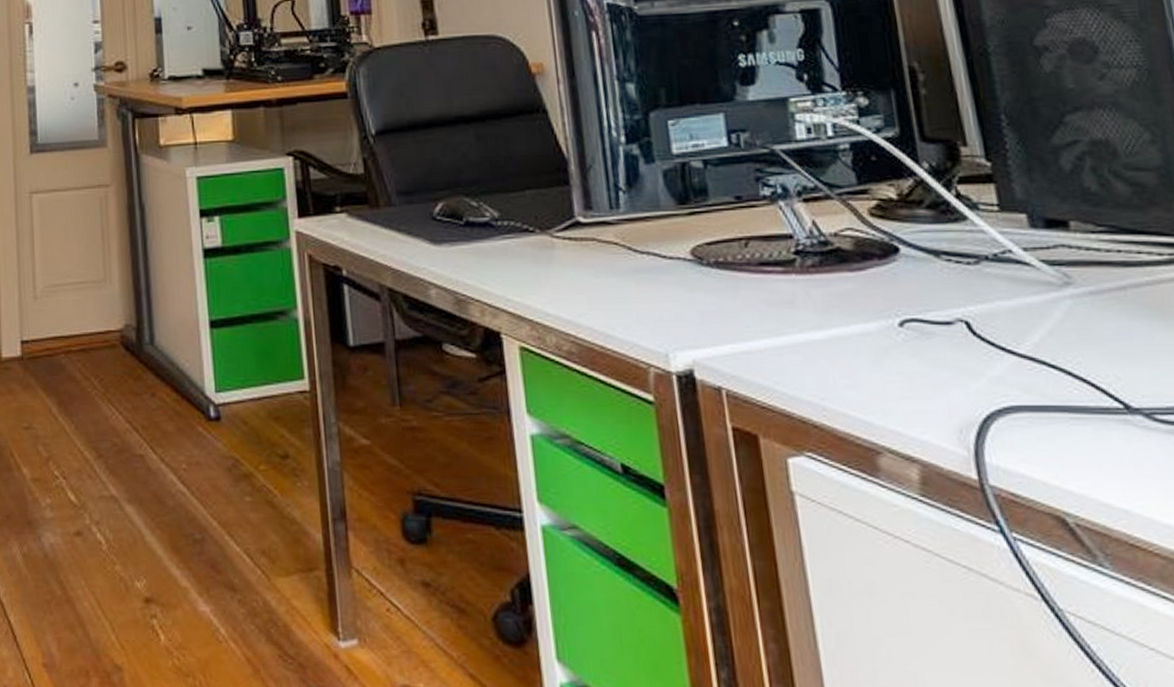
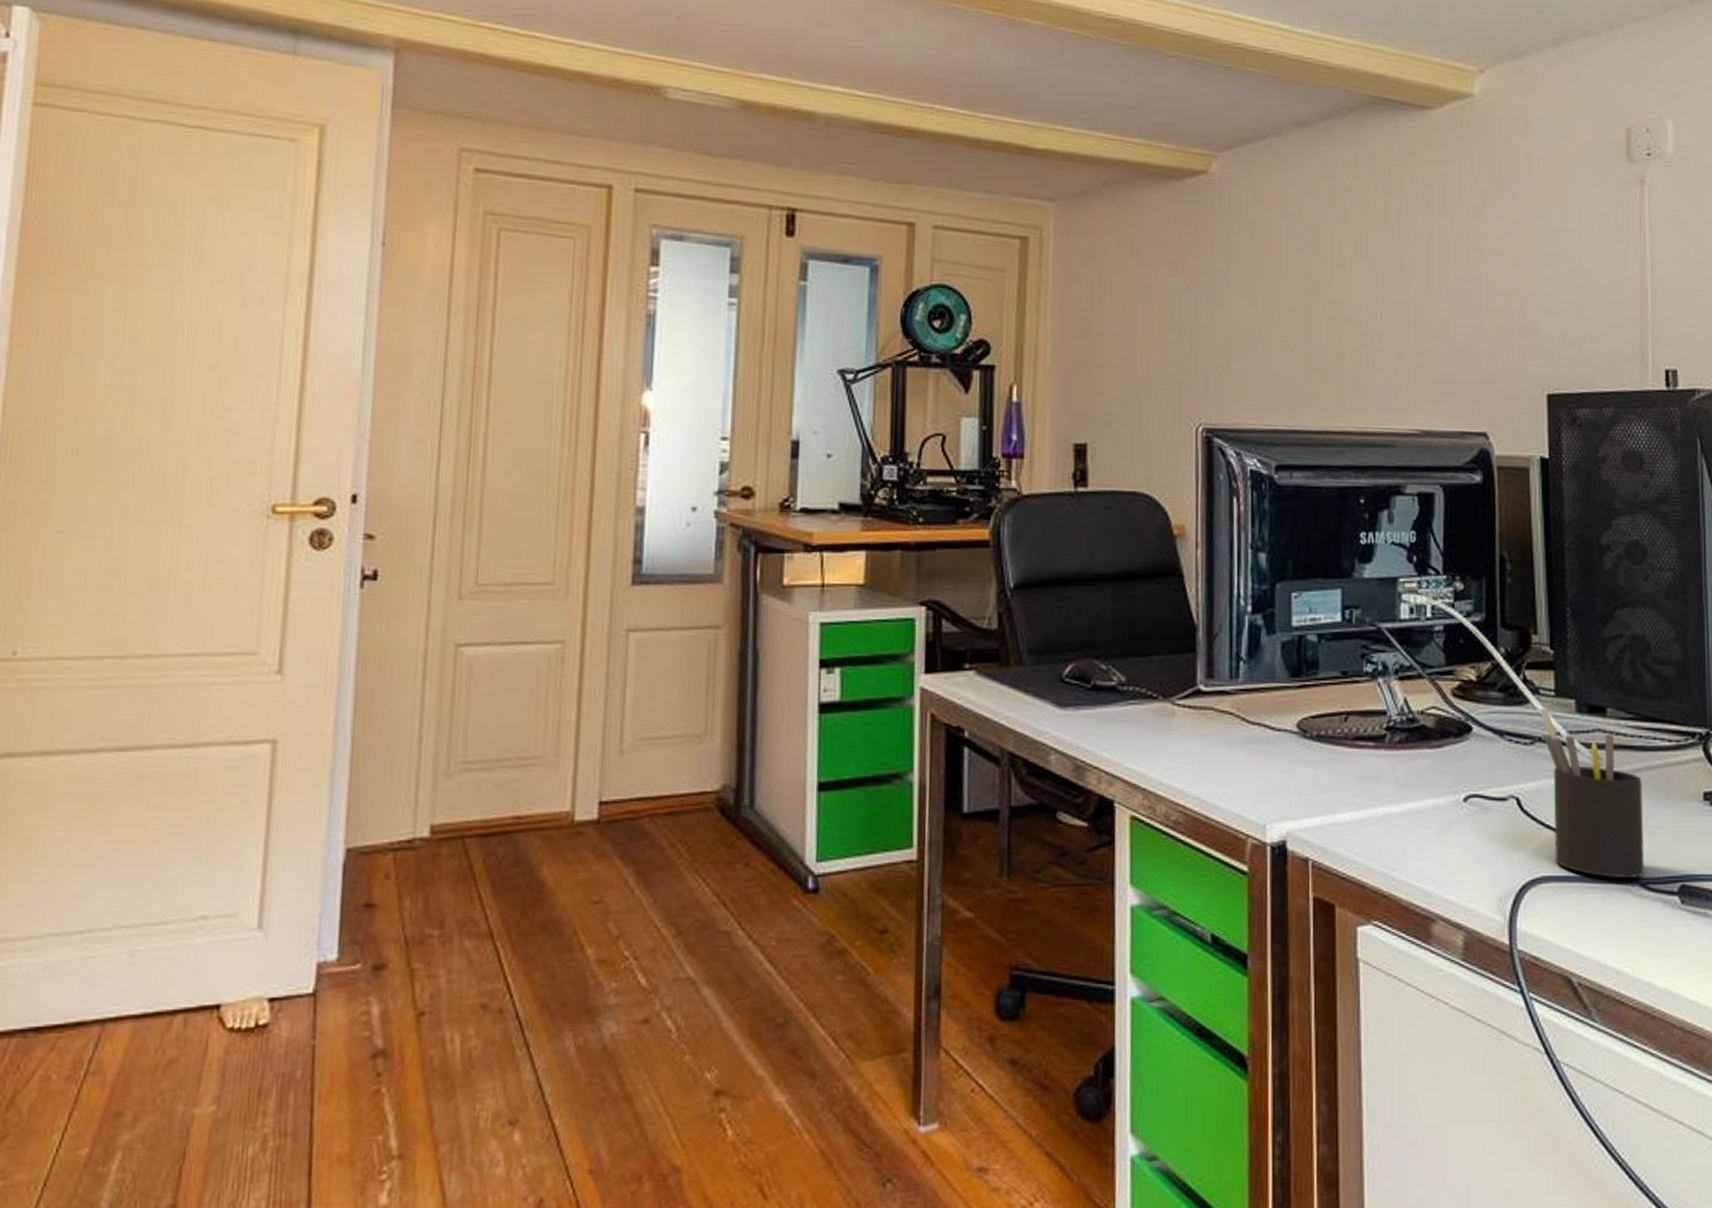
pen holder: none [981,224,1147,409] -> present [1539,708,1645,879]

